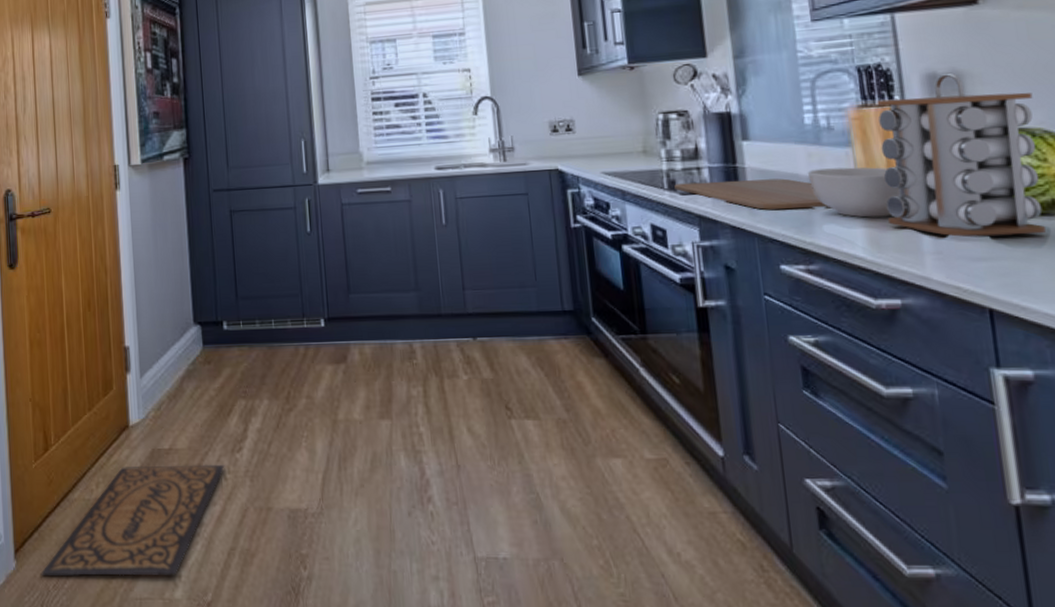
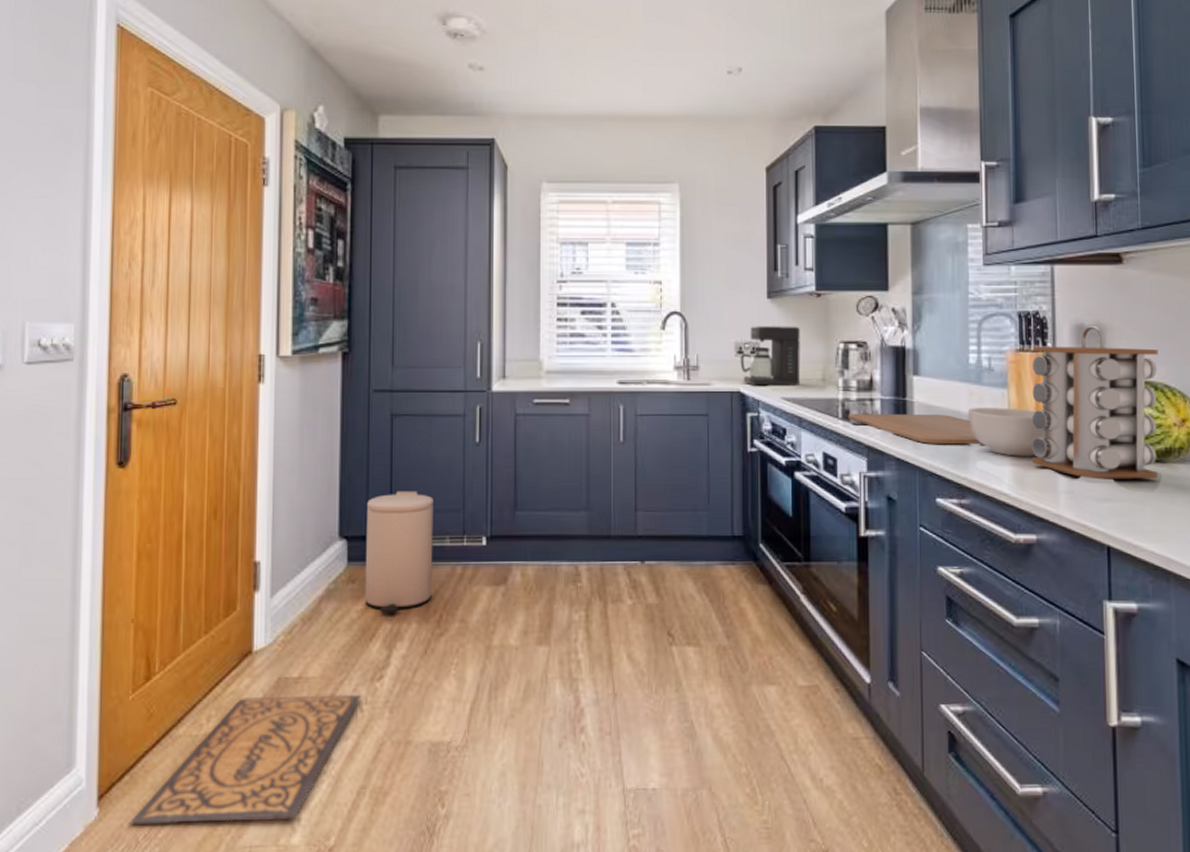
pedal bin: none [215,279,279,391] -> present [365,491,433,613]
coffee maker: none [555,101,621,163] -> present [740,326,801,386]

